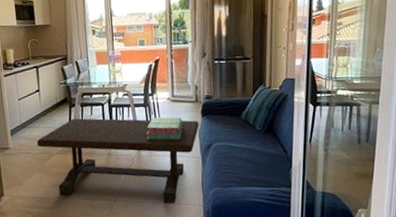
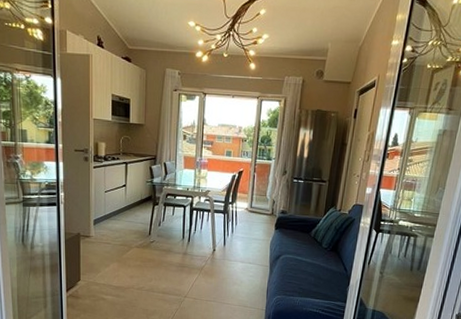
coffee table: present [37,118,199,204] -> none [118,216,272,305]
stack of books: present [146,117,183,140] -> none [221,224,257,248]

